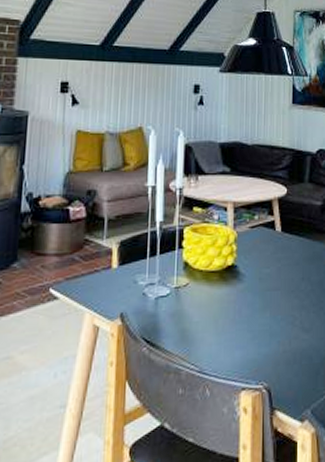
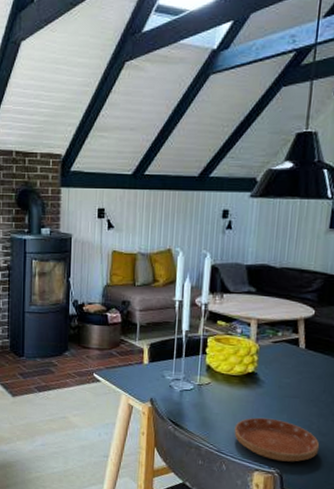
saucer: none [216,319,305,373] -> present [234,417,320,462]

